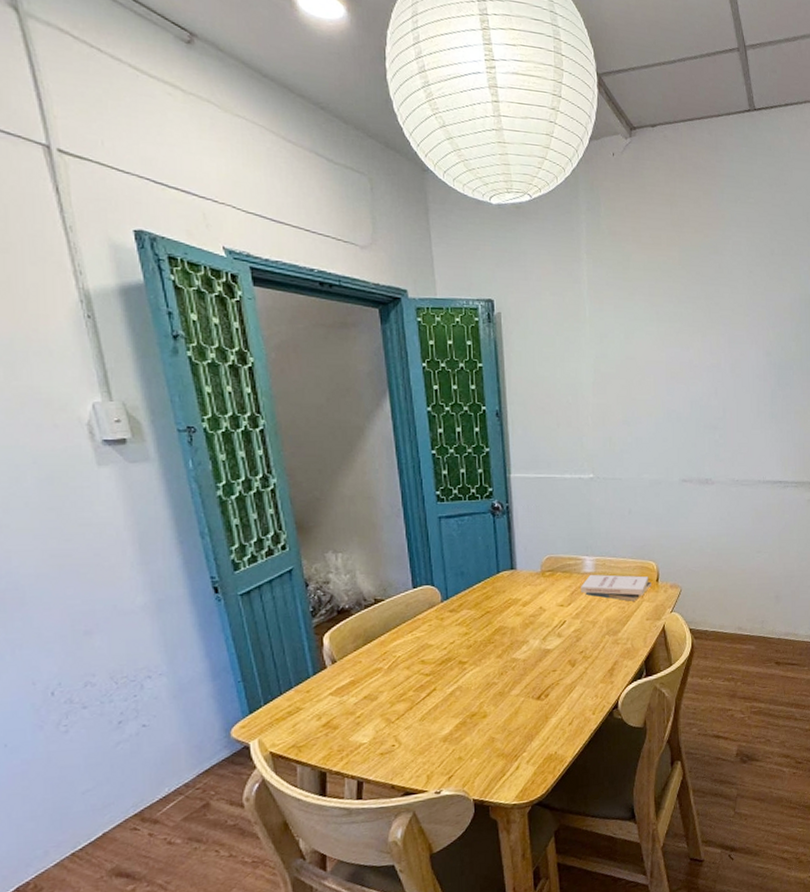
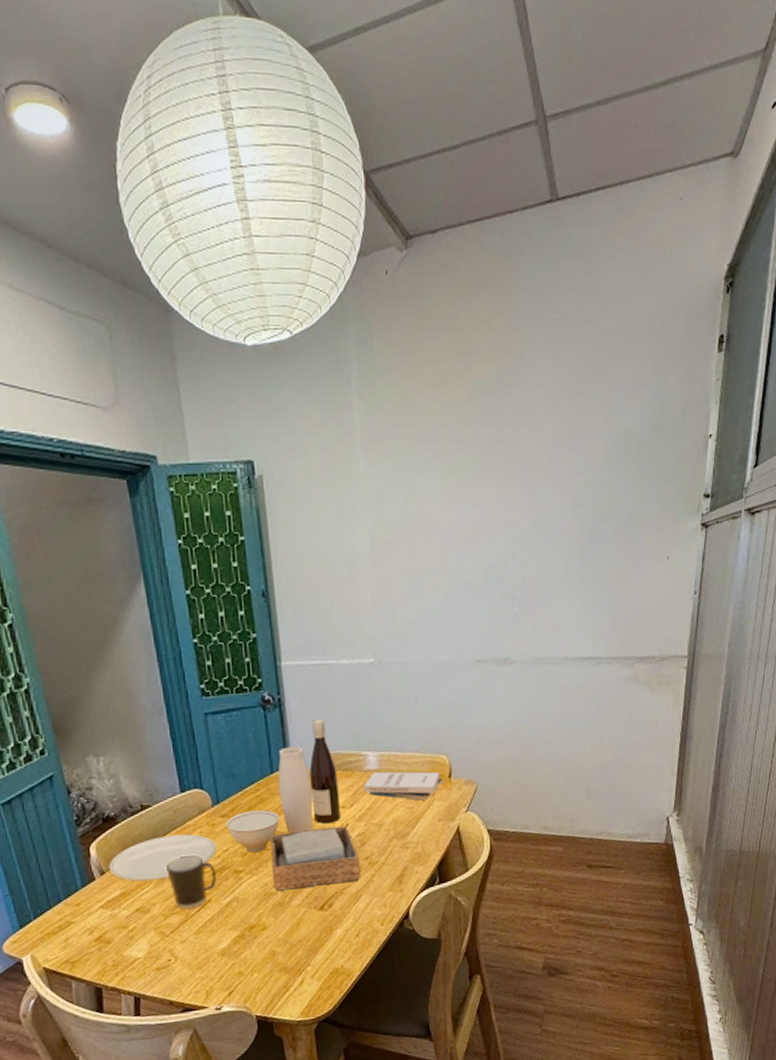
plate: none [340,627,444,671] -> present [109,834,217,882]
mug: none [395,647,442,697] -> present [166,855,216,909]
bowl: none [453,606,503,646] -> present [225,810,280,853]
napkin holder: none [493,622,576,681] -> present [269,825,361,891]
vase: none [503,549,535,629] -> present [278,746,314,834]
bottle: none [532,525,560,620] -> present [309,718,342,824]

